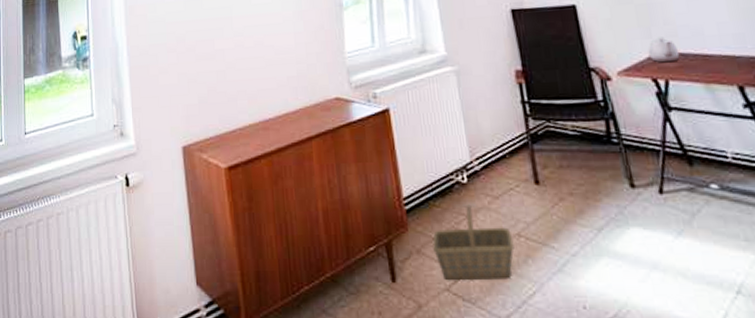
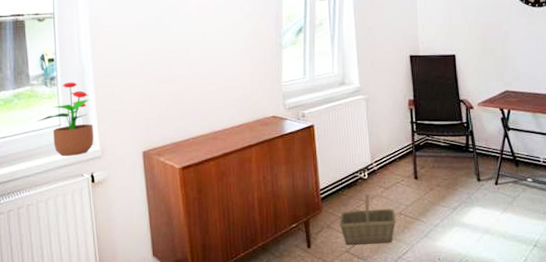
potted flower: none [68,63,128,154] -> present [37,82,94,157]
teapot: present [648,37,680,62] -> none [500,80,520,97]

